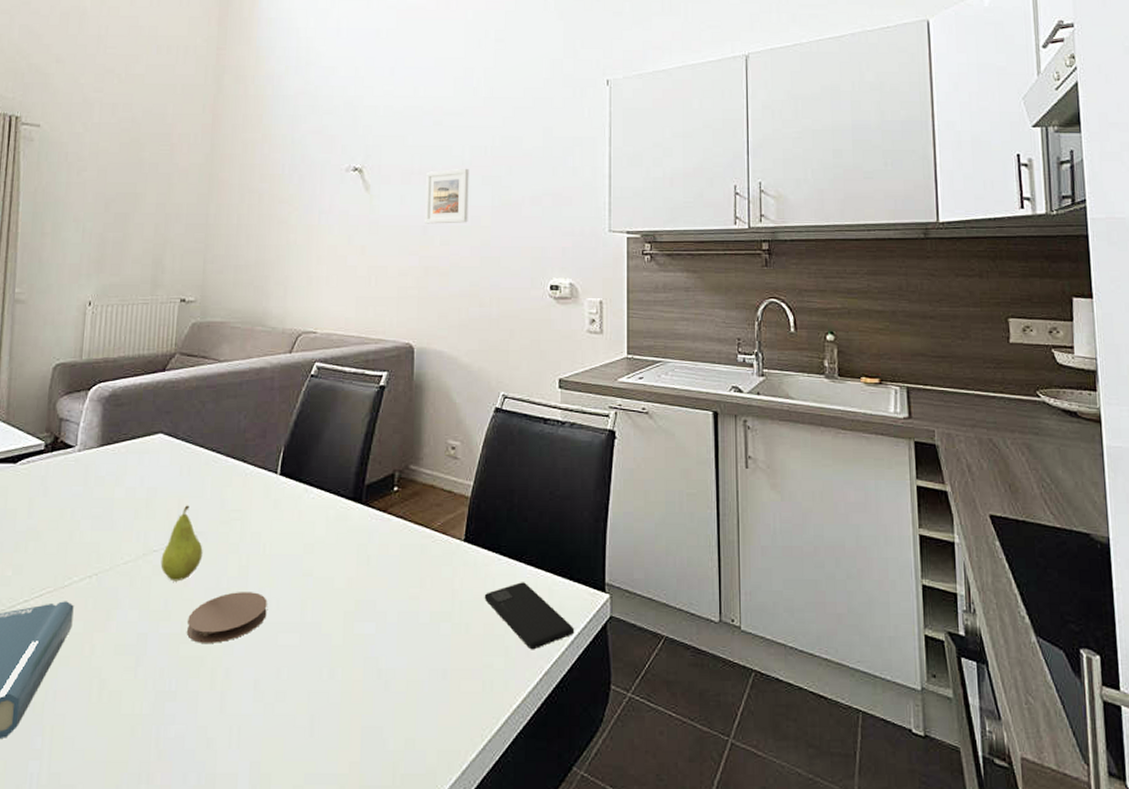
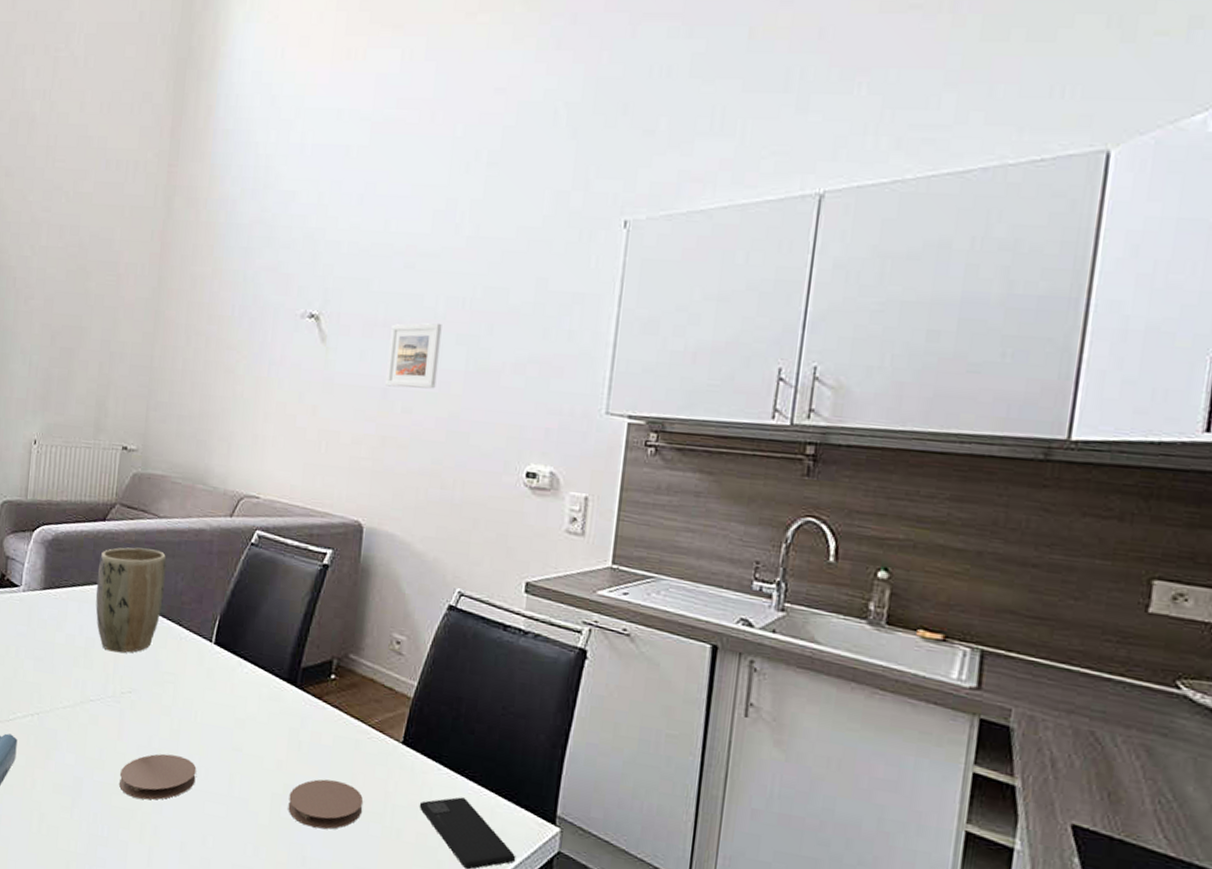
plant pot: none [156,393,229,498] -> present [95,547,167,653]
fruit: present [160,505,203,582] -> none [96,660,137,734]
coaster: none [361,587,433,638] -> present [288,779,364,830]

